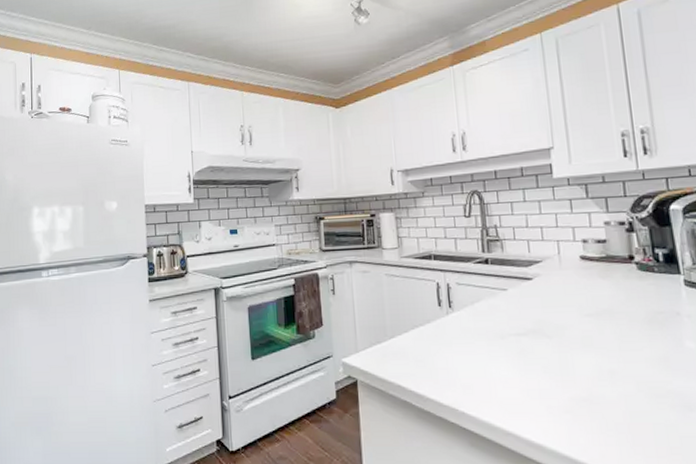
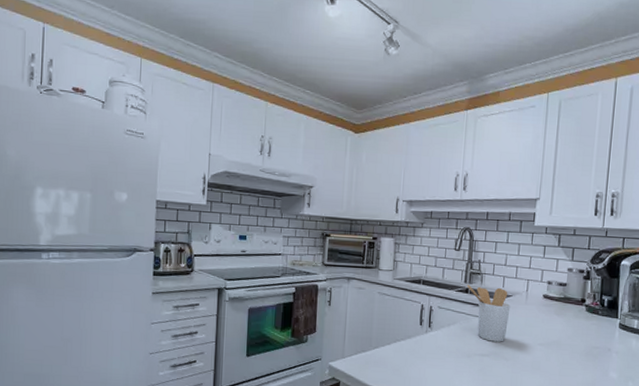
utensil holder: none [485,254,544,318] -> present [467,284,511,342]

